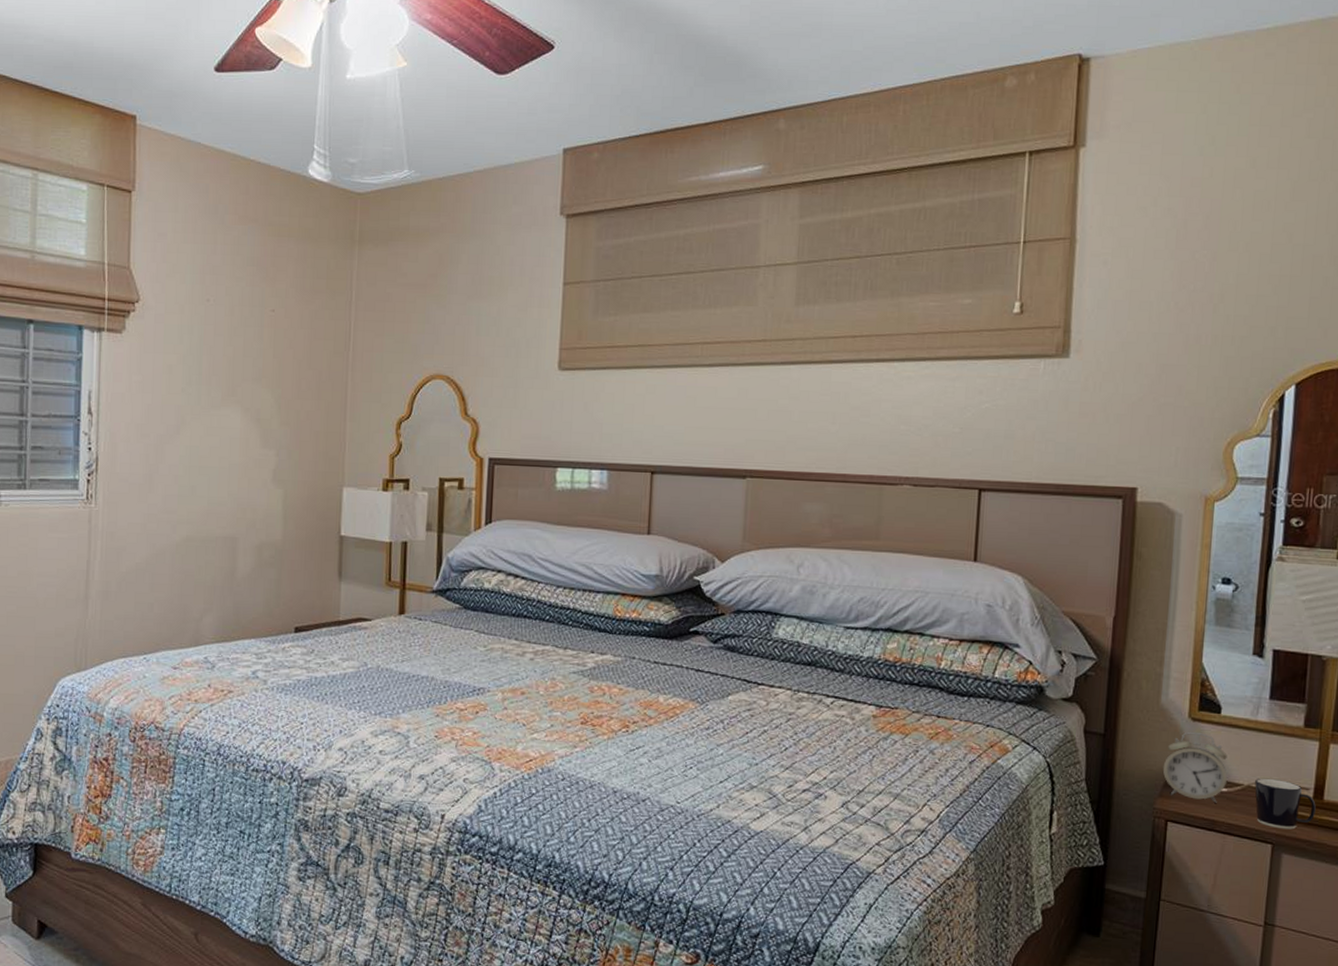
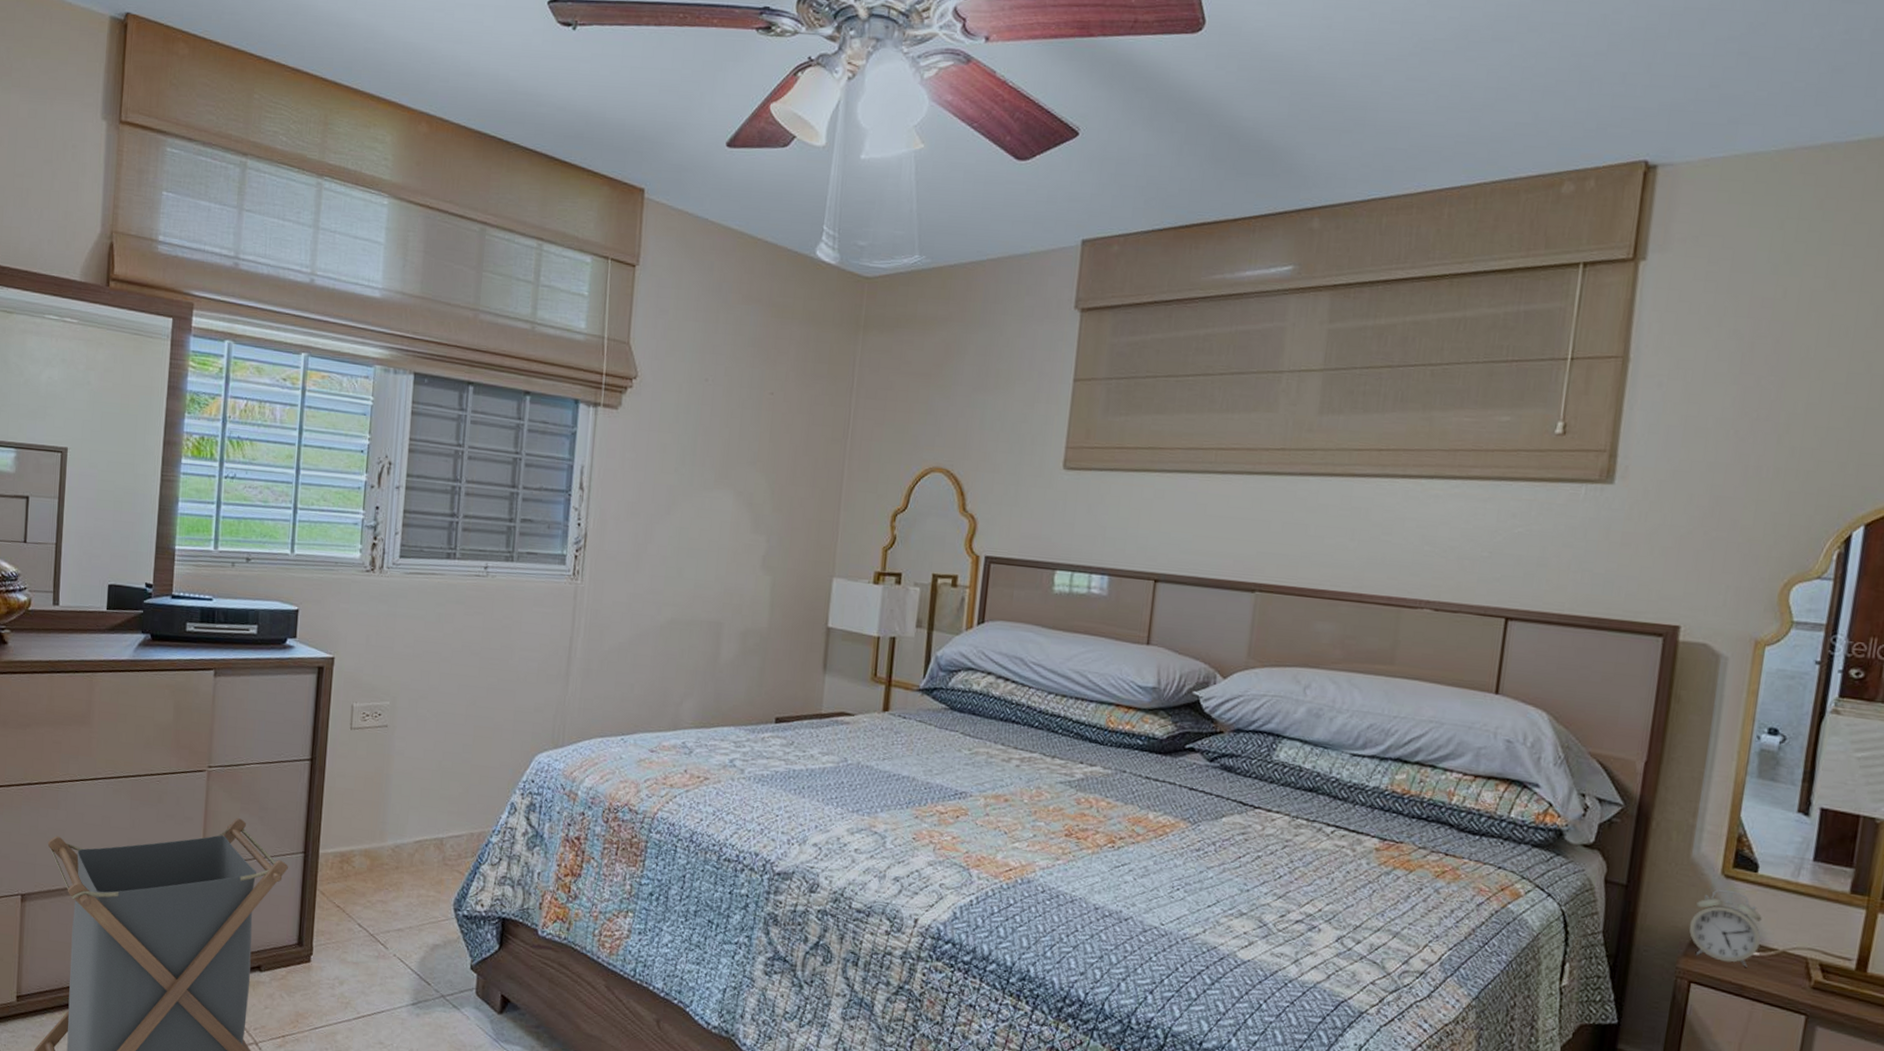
mug: present [1254,778,1316,830] -> none [1790,944,1858,1002]

